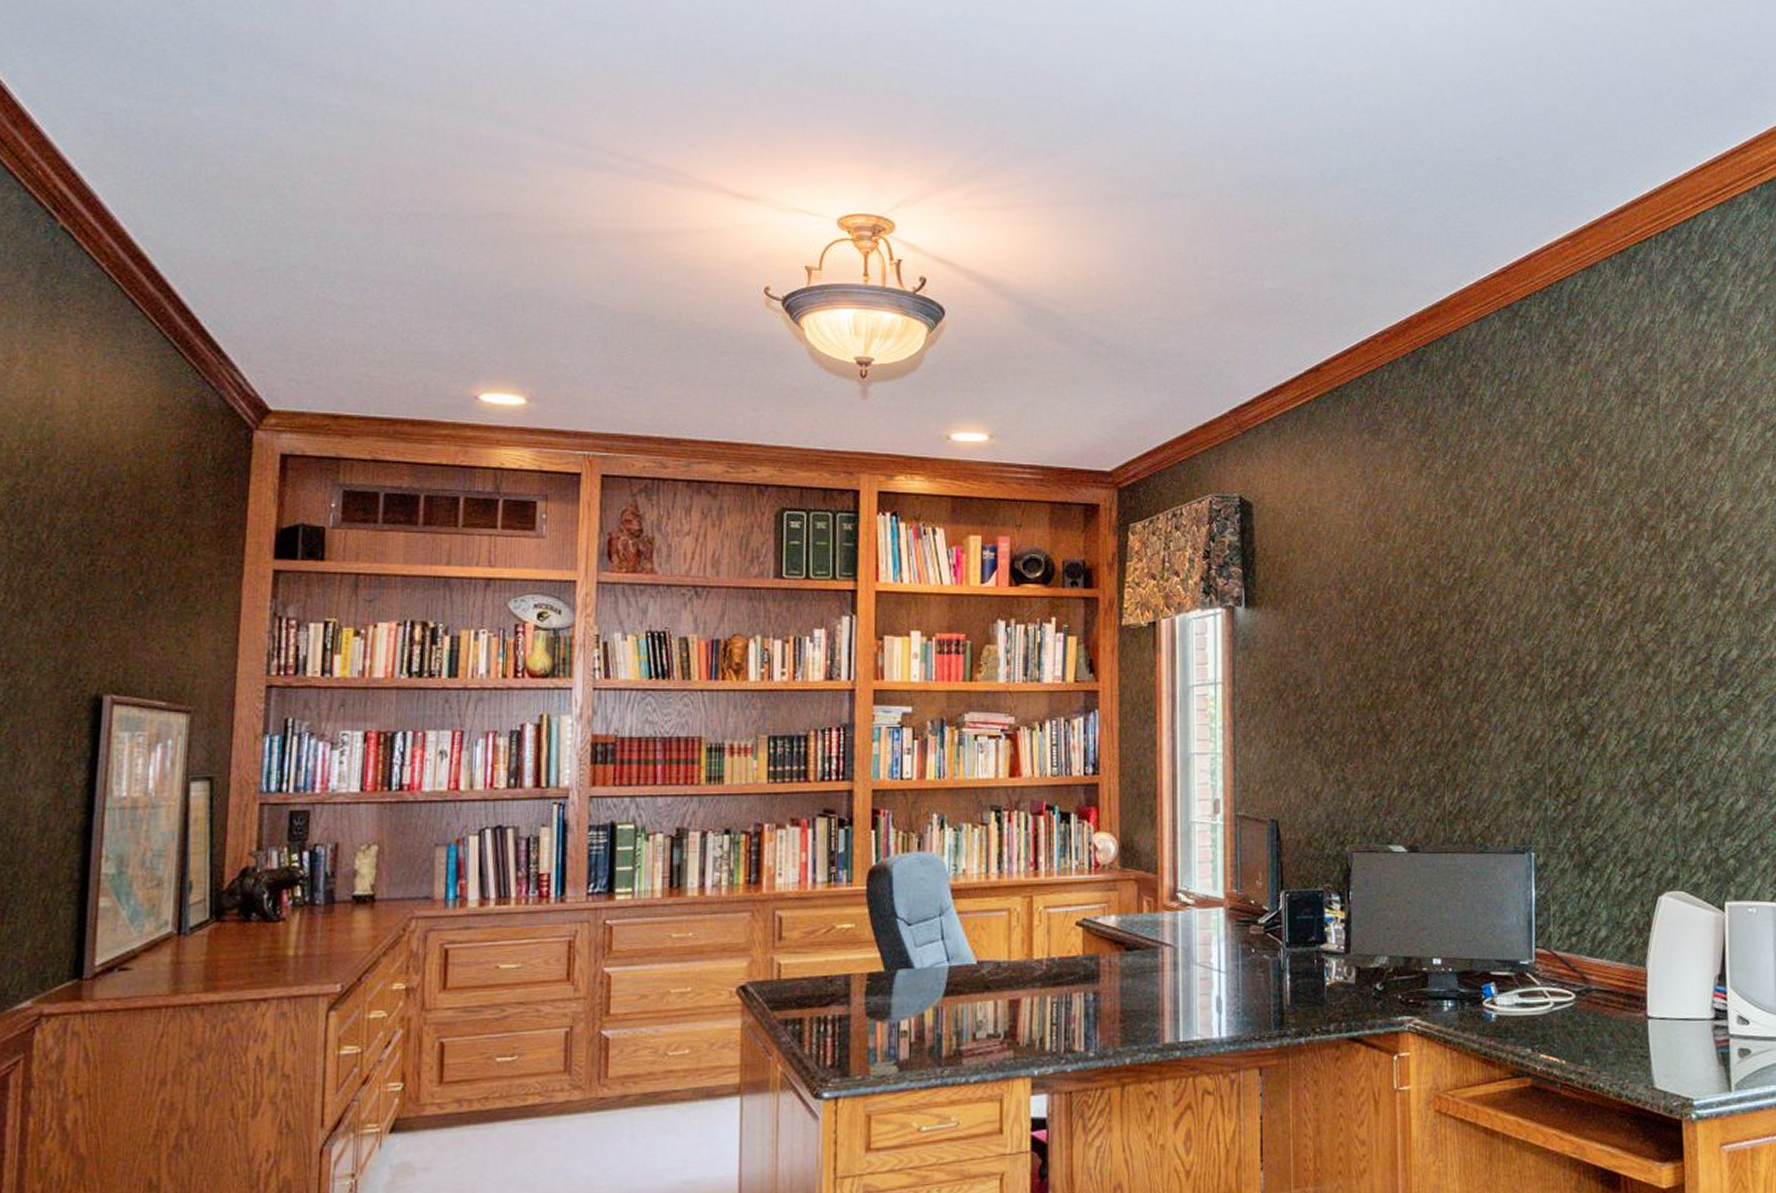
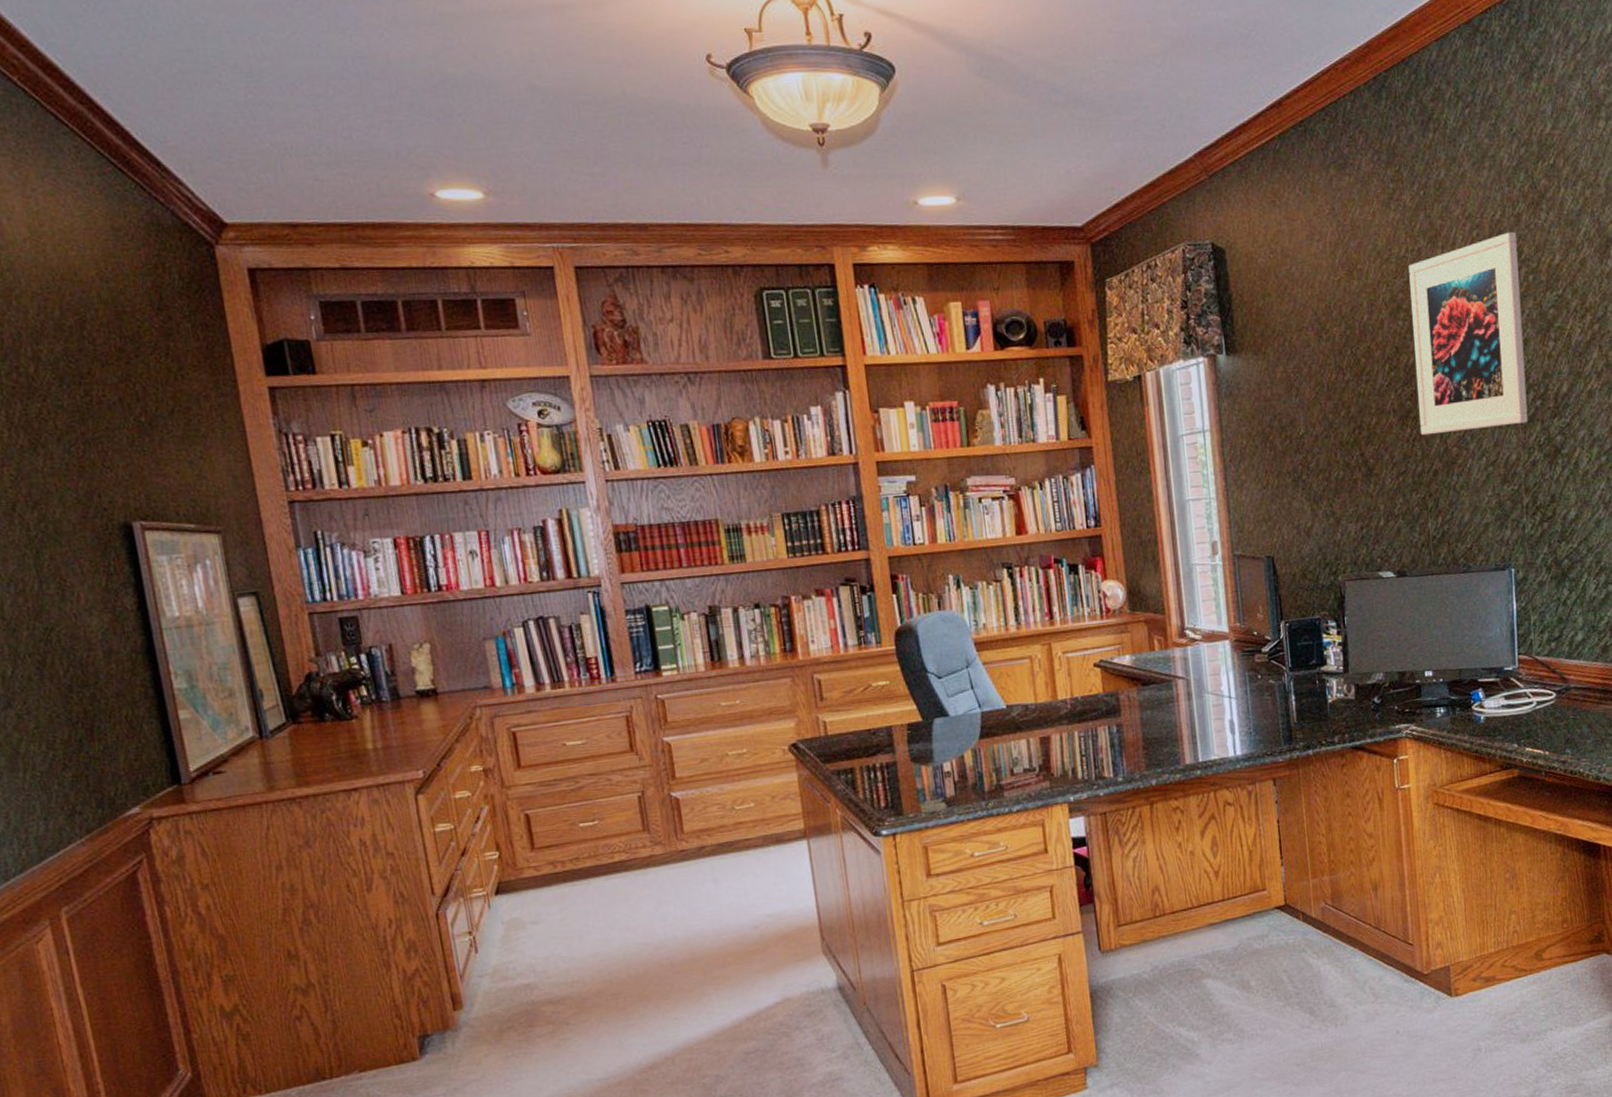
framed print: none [1437,506,1554,705] -> present [1408,231,1528,436]

